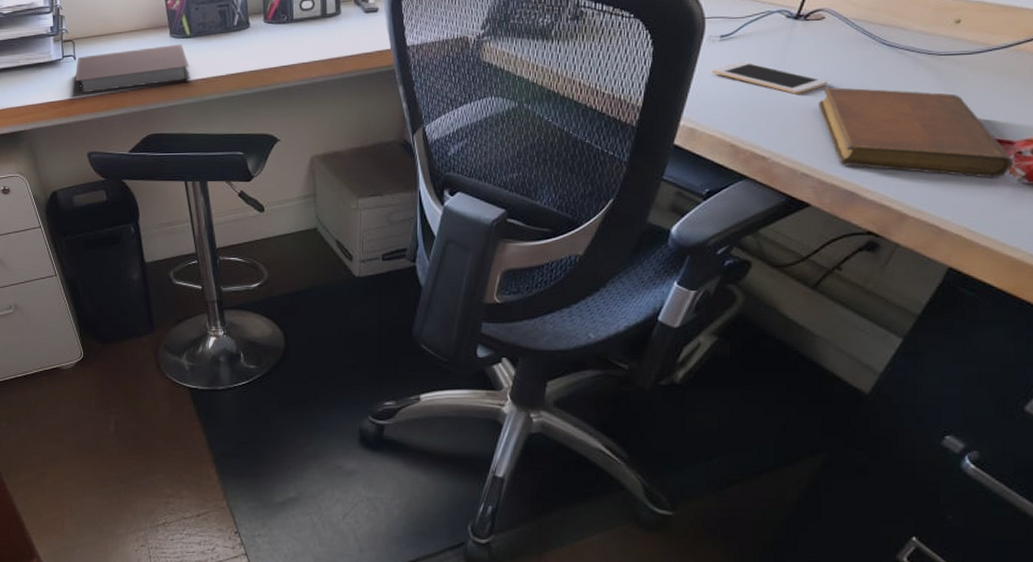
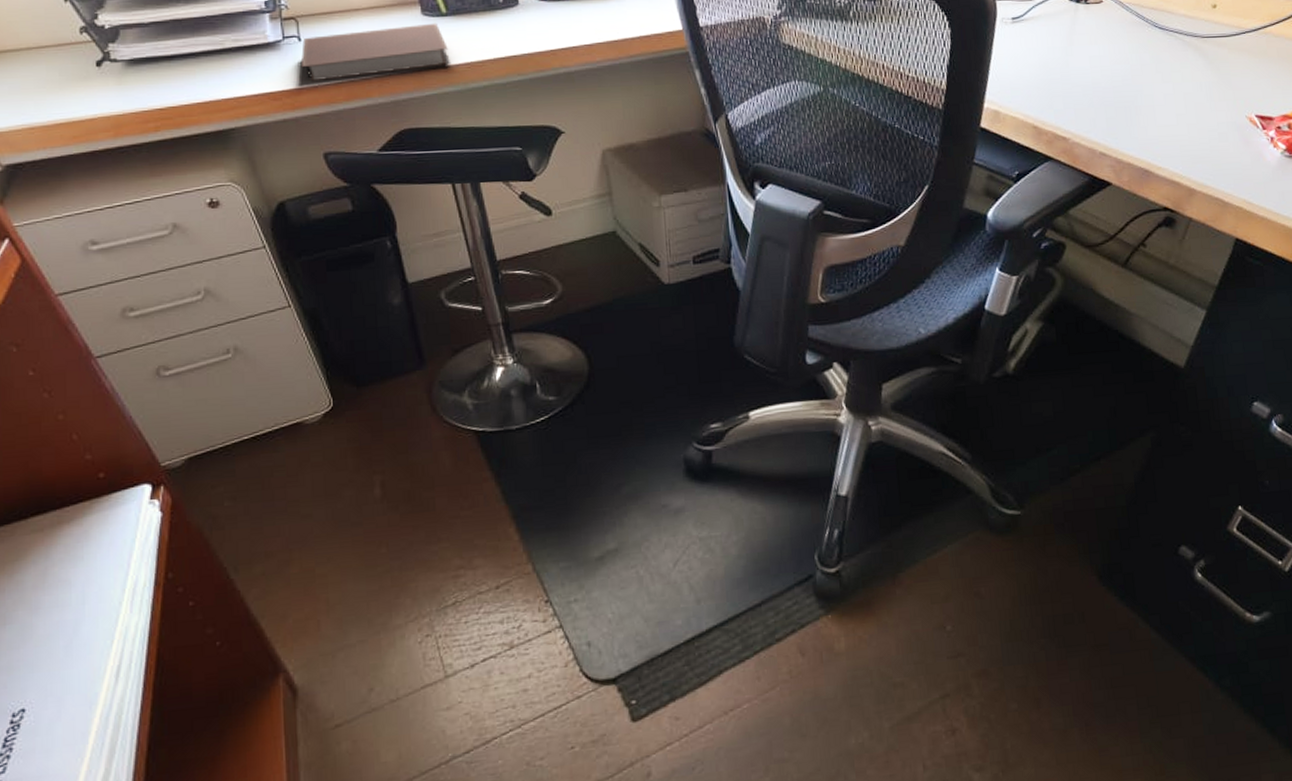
cell phone: present [712,60,827,94] -> none [1007,42,1113,75]
notebook: present [818,87,1015,178] -> none [1107,68,1276,152]

